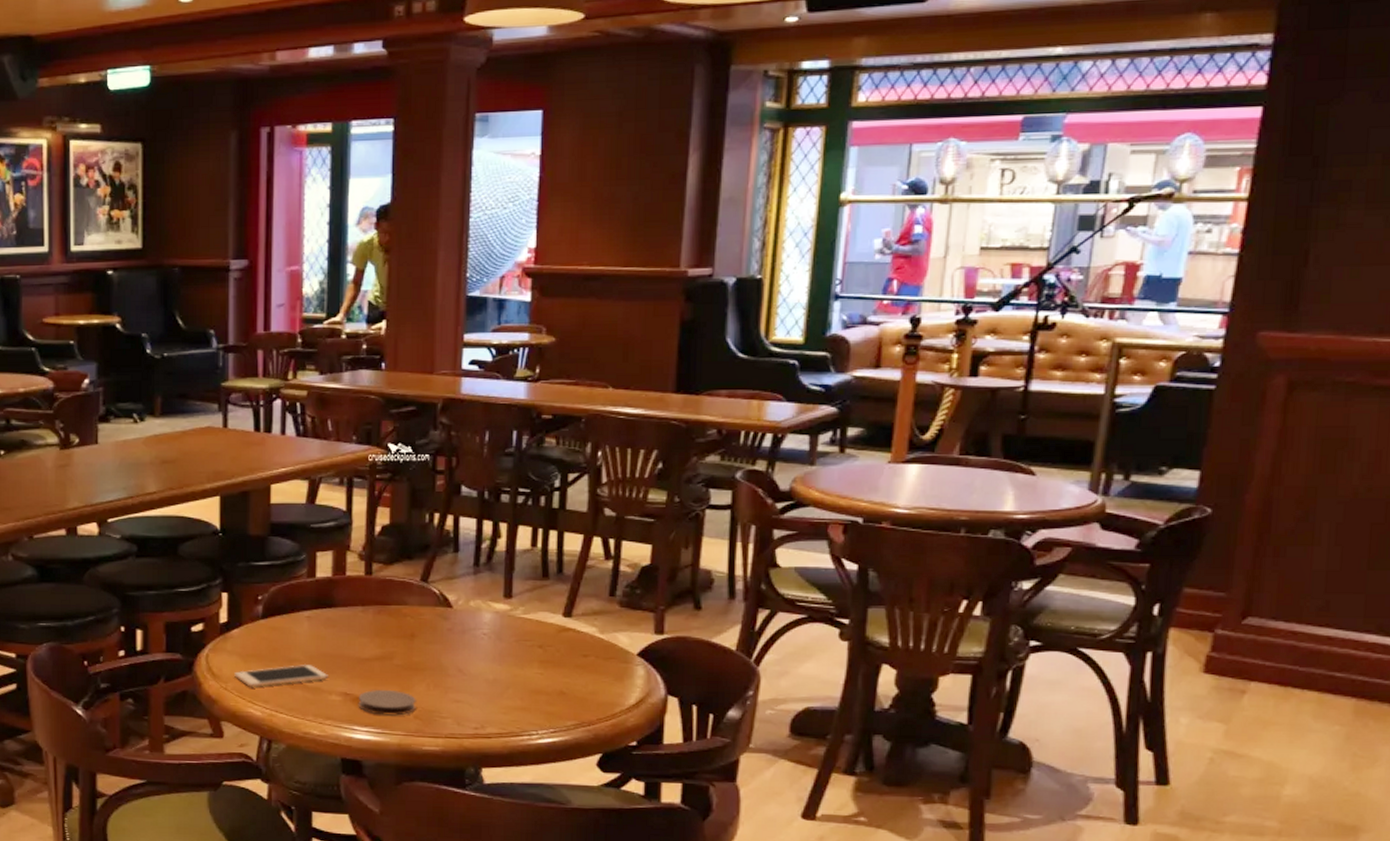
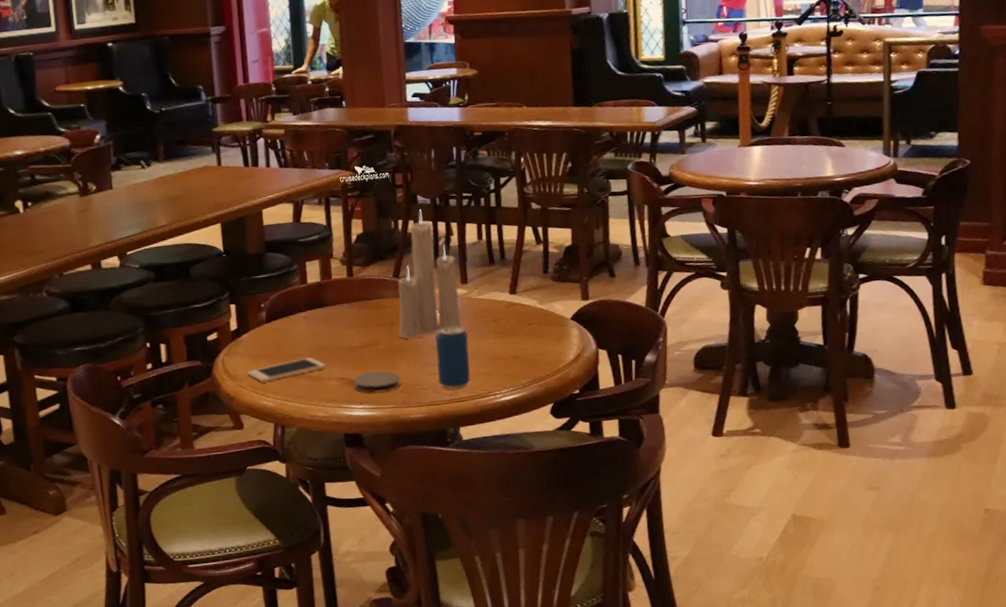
candle: none [420,502,500,656] -> present [398,209,462,339]
beverage can: none [461,646,505,723] -> present [436,325,471,390]

